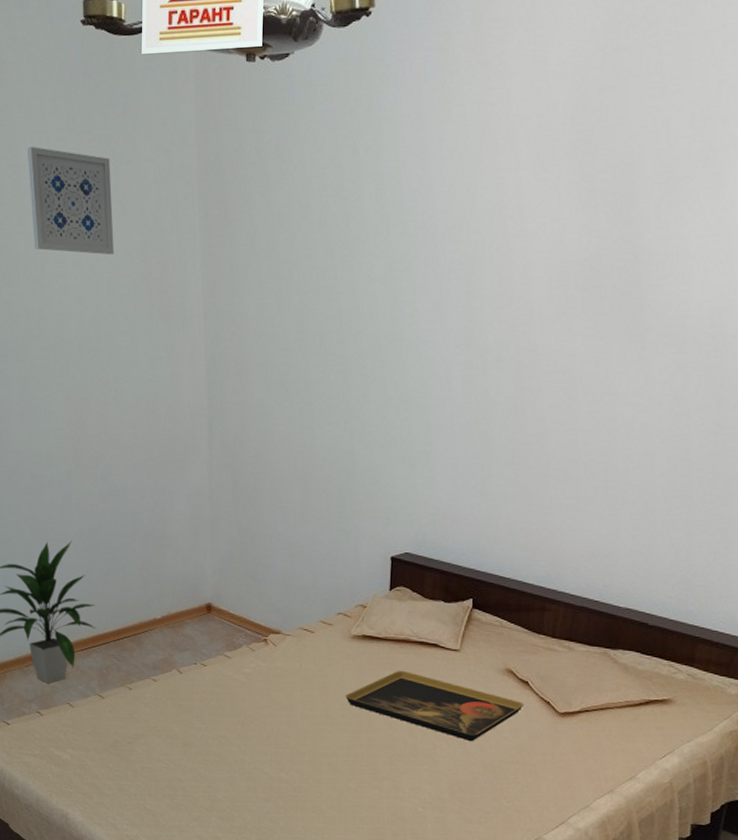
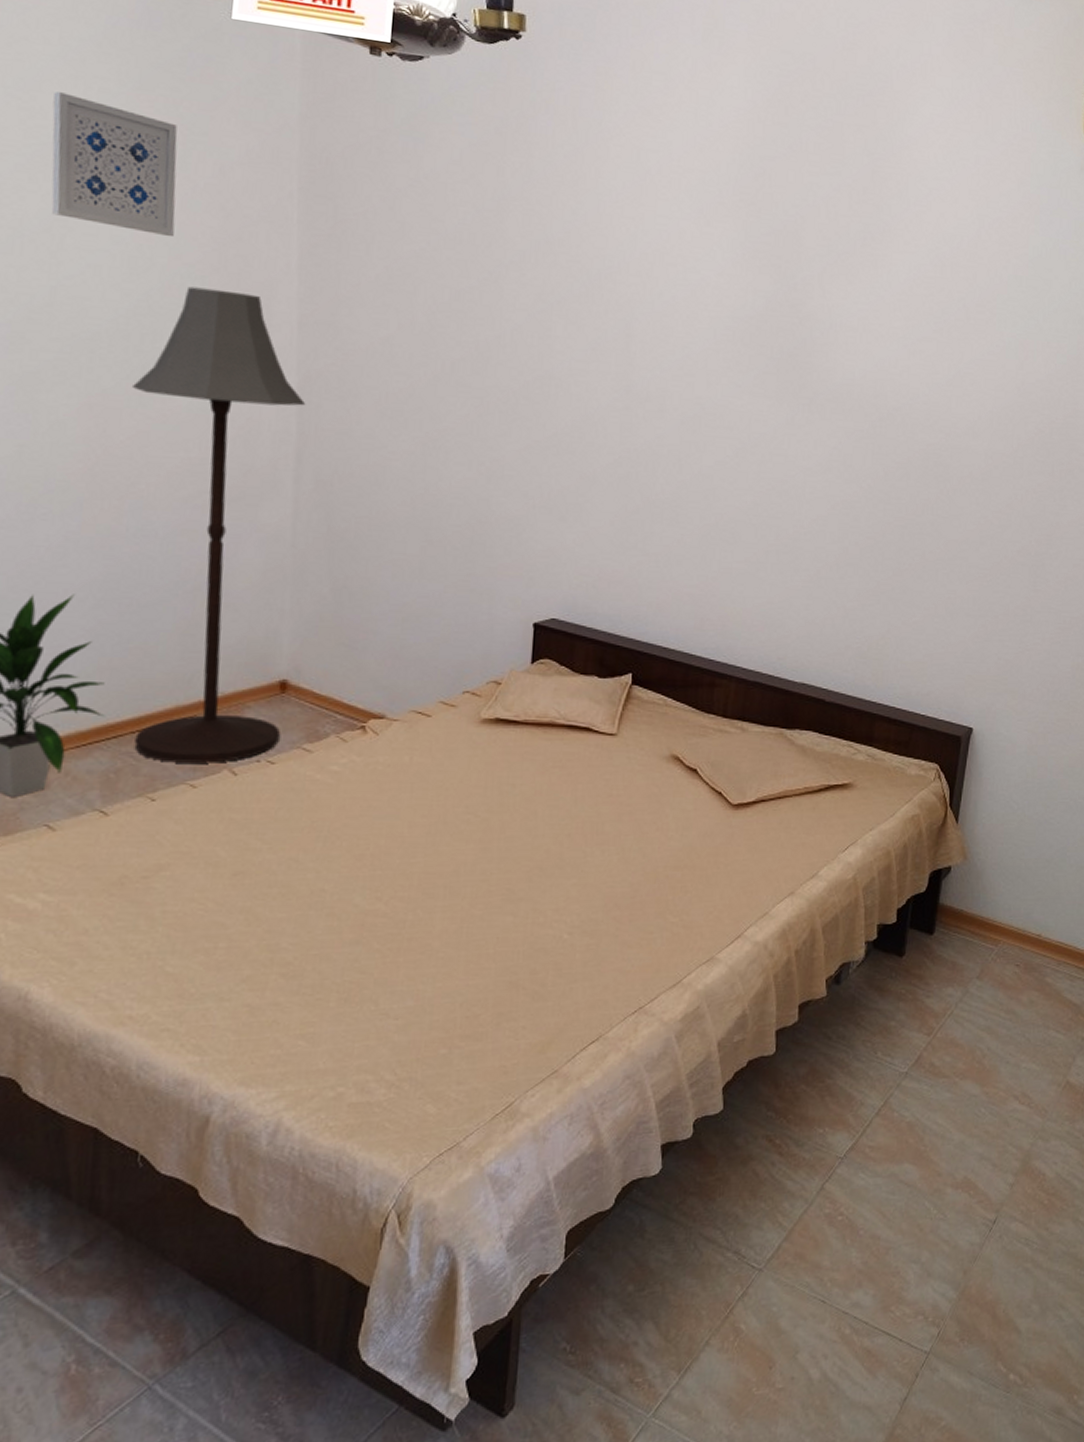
floor lamp: none [95,294,213,664] -> present [131,286,306,763]
decorative tray: present [345,670,524,742] -> none [470,760,693,845]

